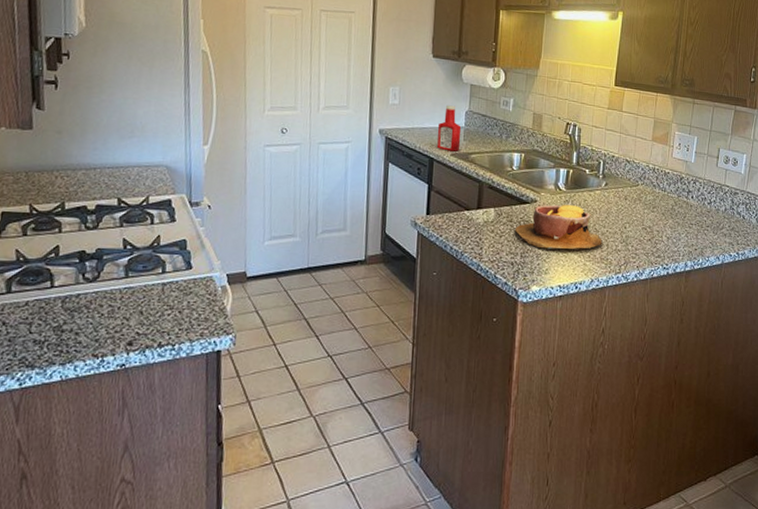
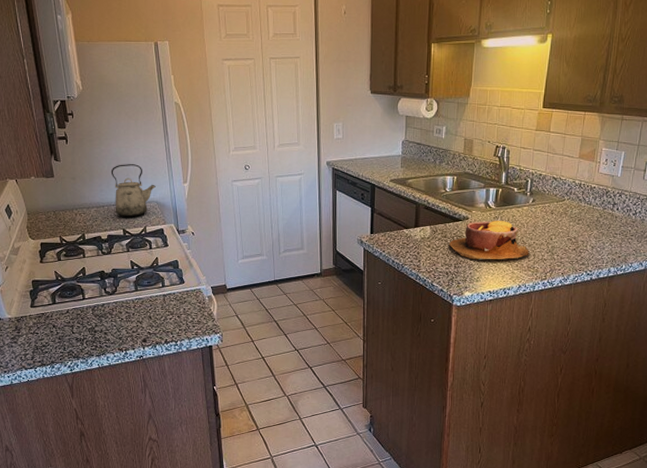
kettle: none [110,118,167,184] -> present [111,164,156,217]
ketchup bottle: present [437,105,462,152] -> none [378,136,399,178]

